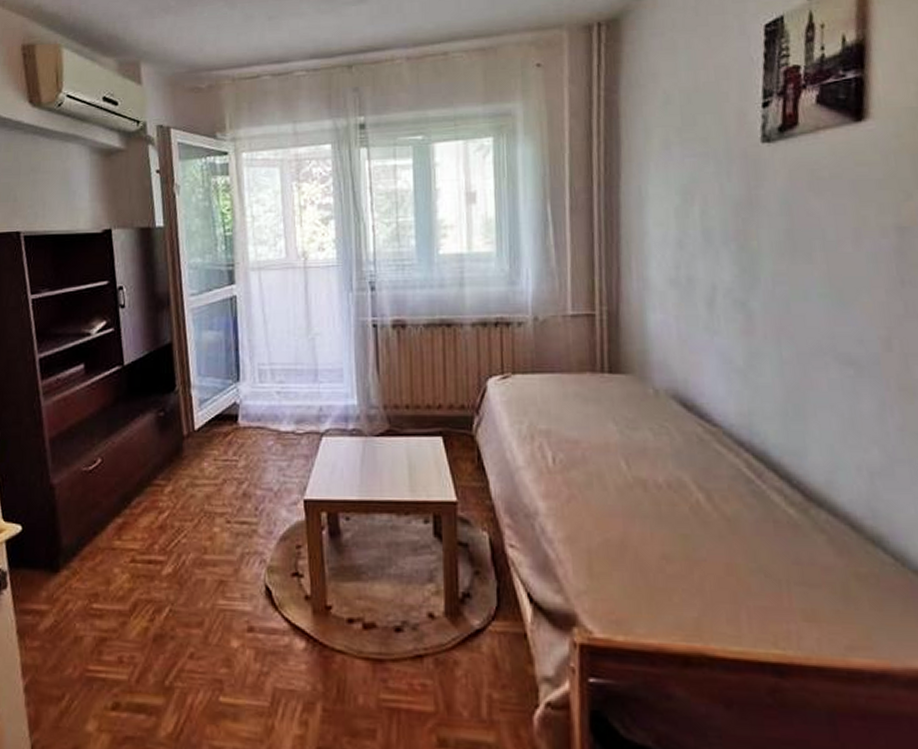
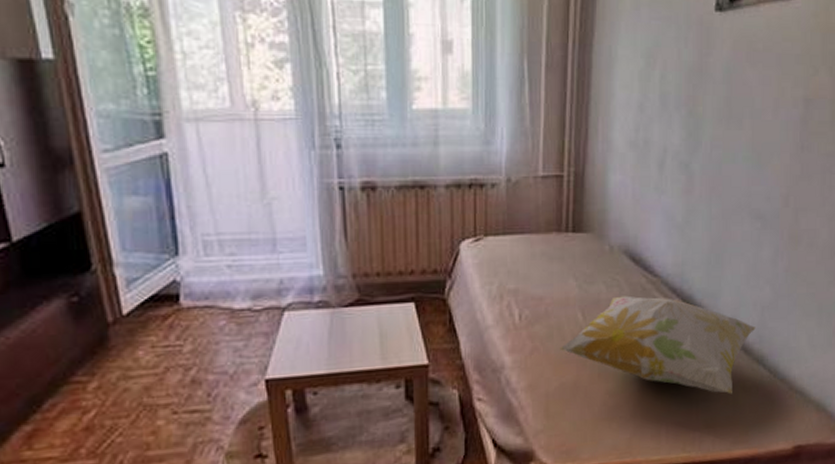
decorative pillow: none [601,446,866,581] -> present [559,295,757,394]

